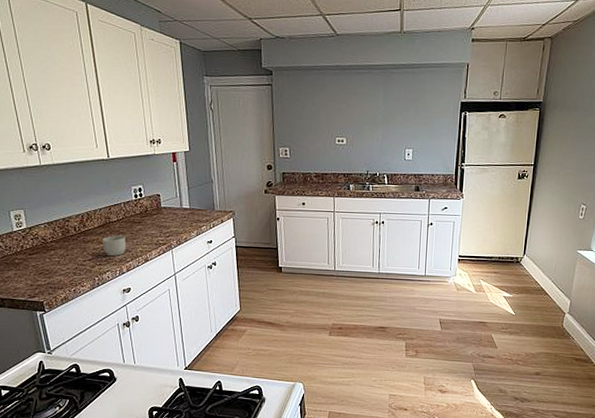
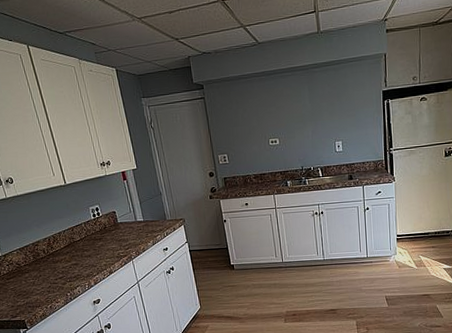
mug: present [102,235,127,257] -> none [69,252,92,273]

